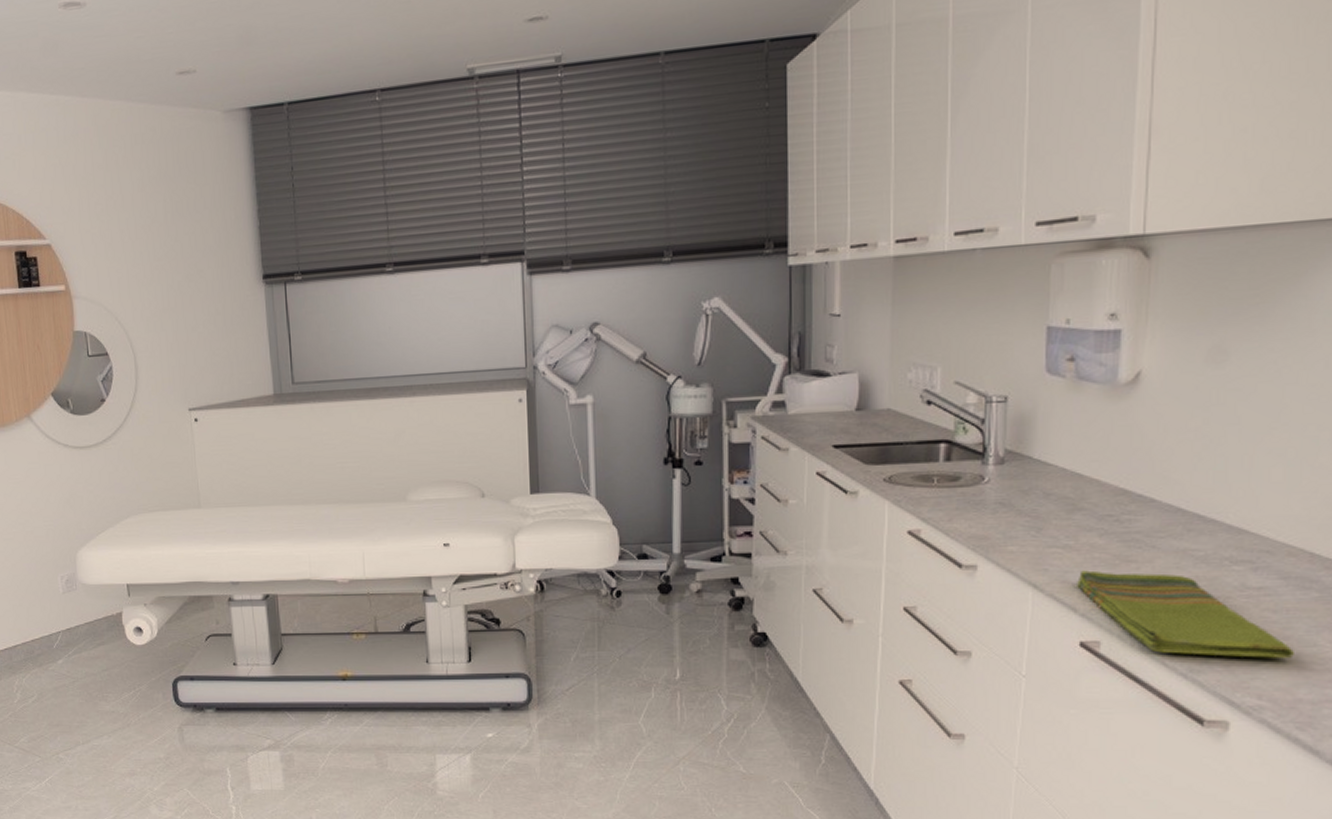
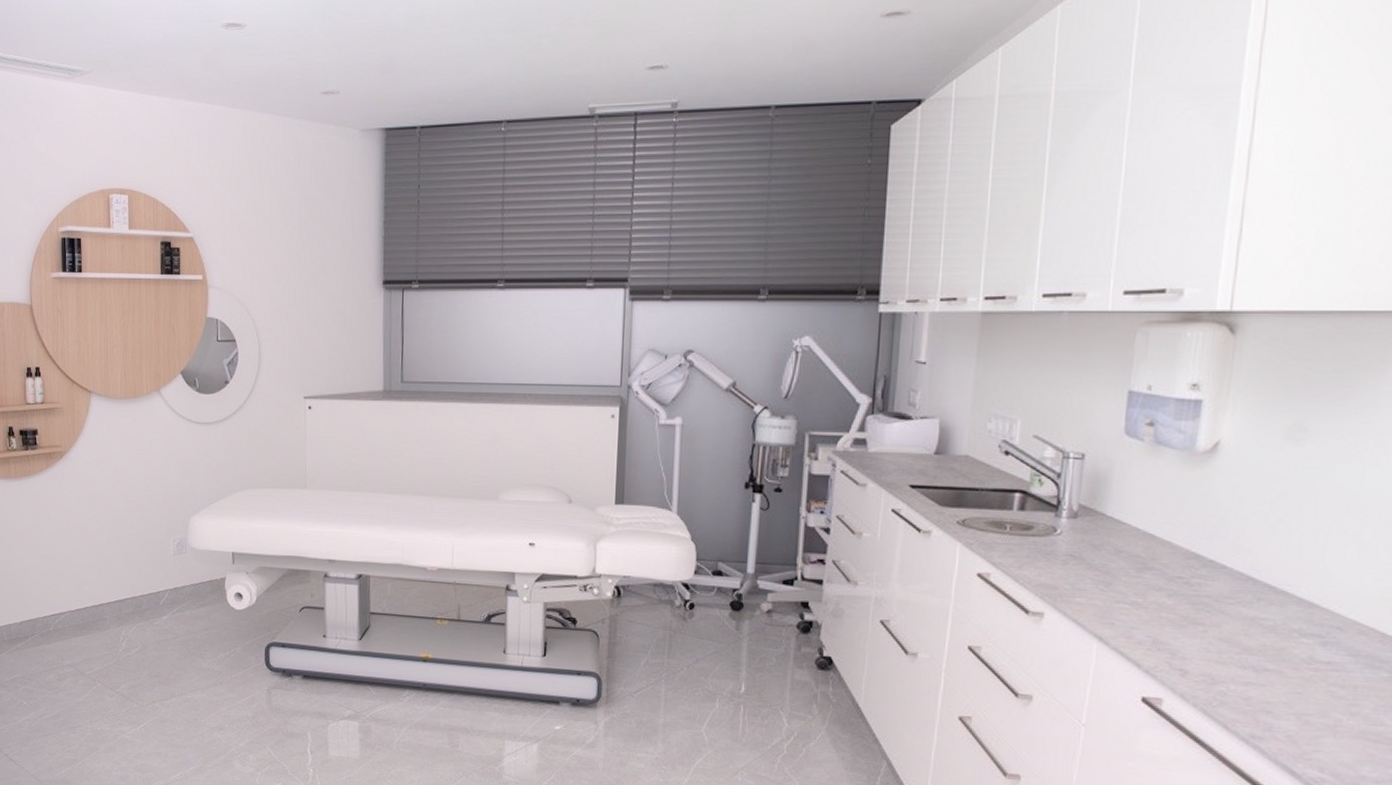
dish towel: present [1077,570,1294,658] -> none [1142,628,1360,734]

